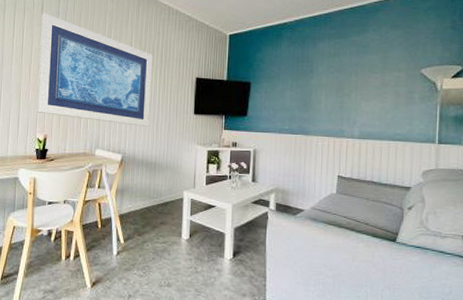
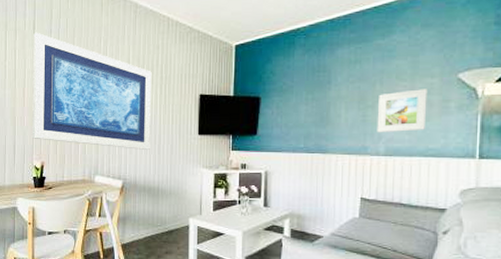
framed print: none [352,81,395,119] -> present [377,89,428,133]

